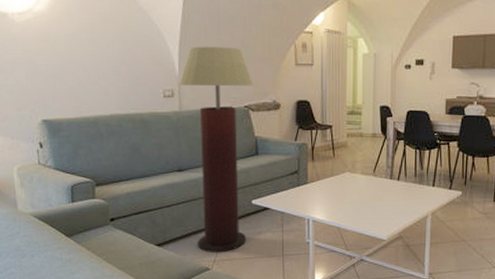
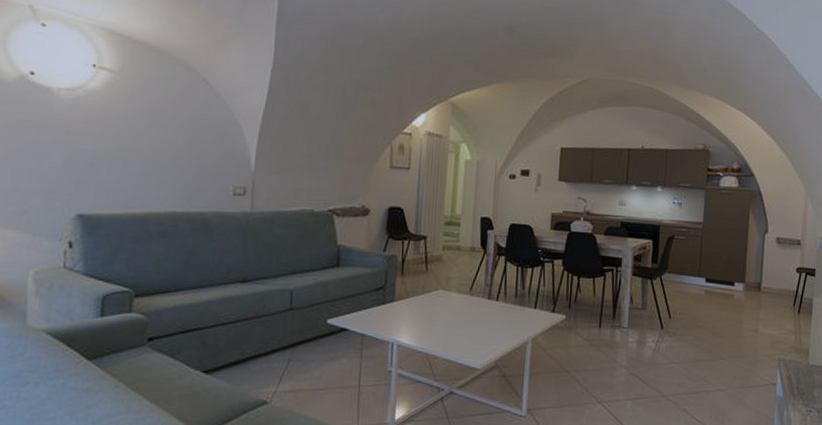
floor lamp: present [179,46,254,252] -> none [253,140,341,382]

